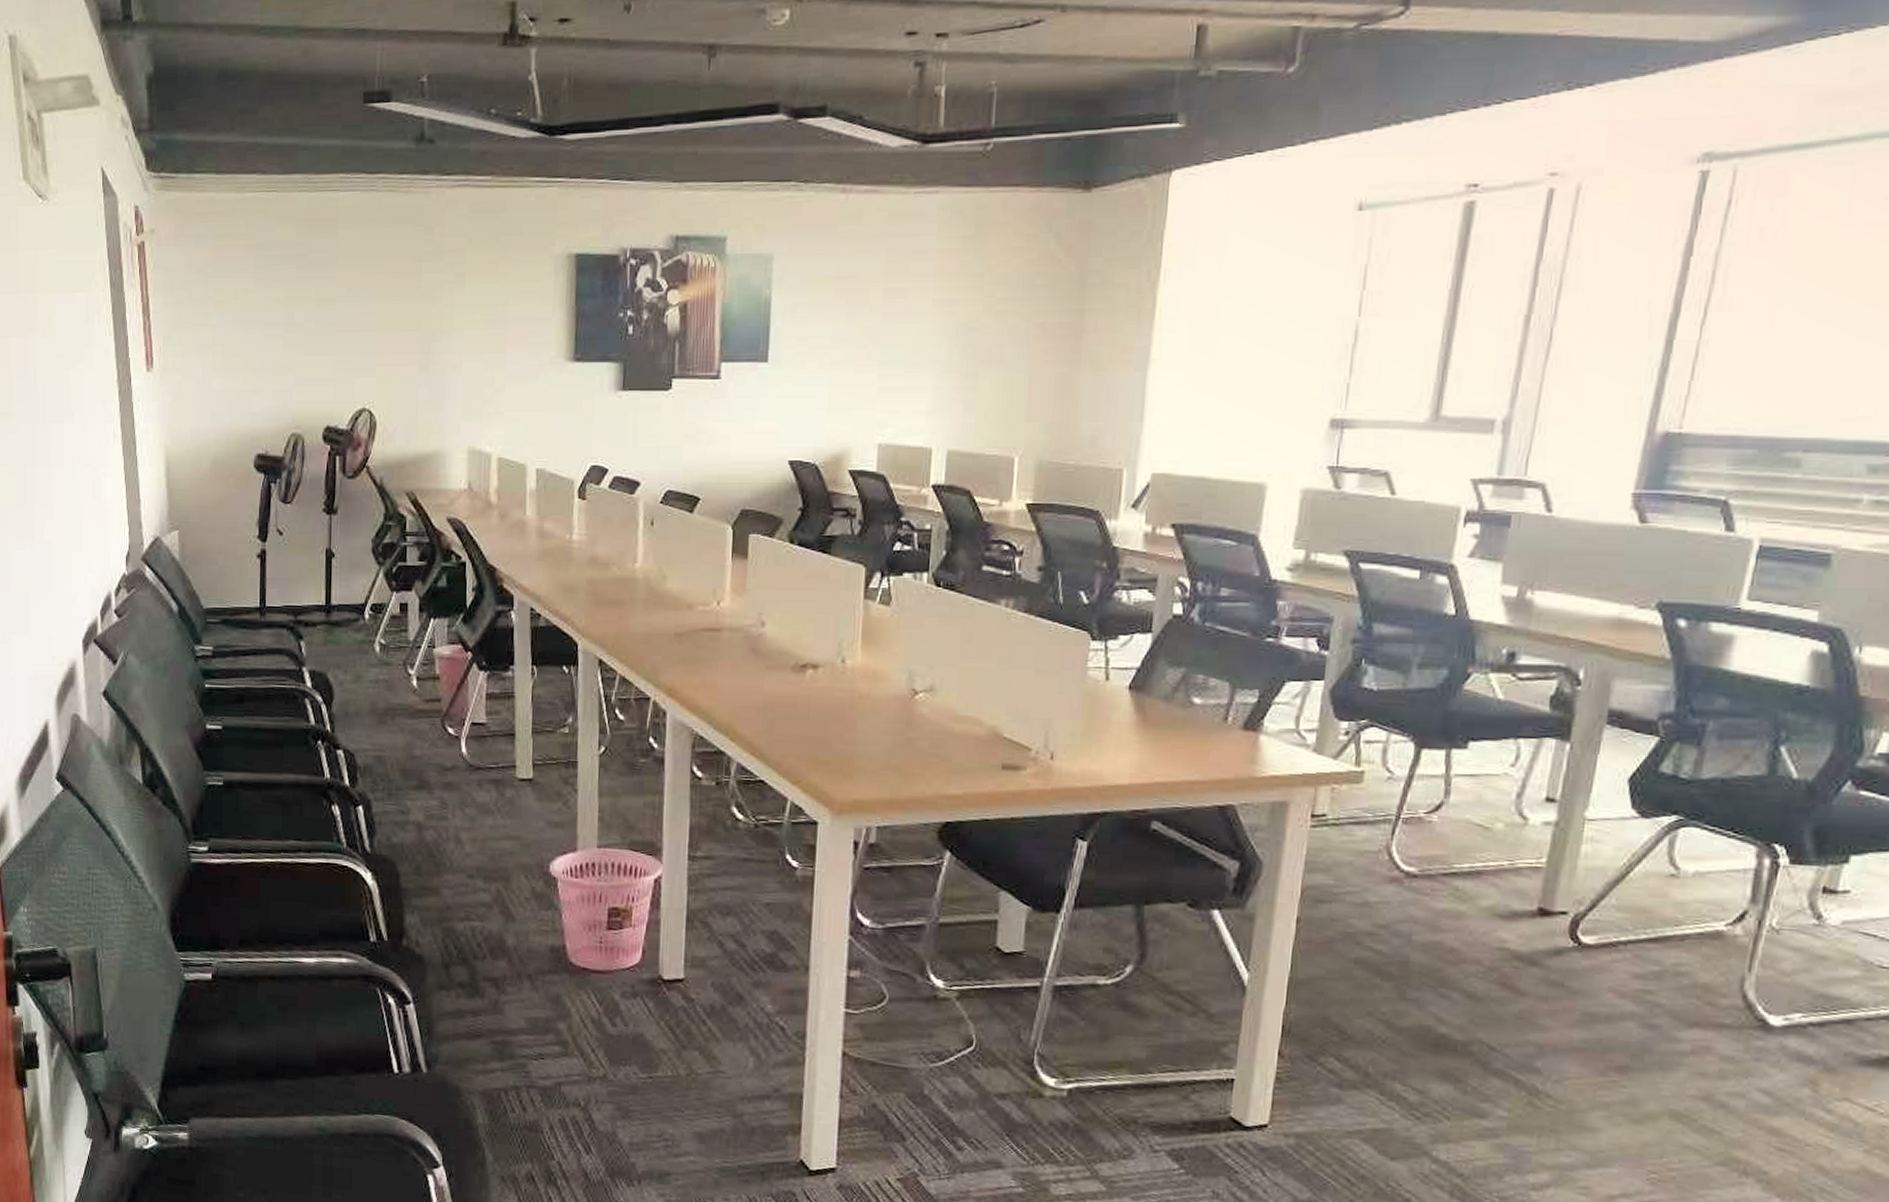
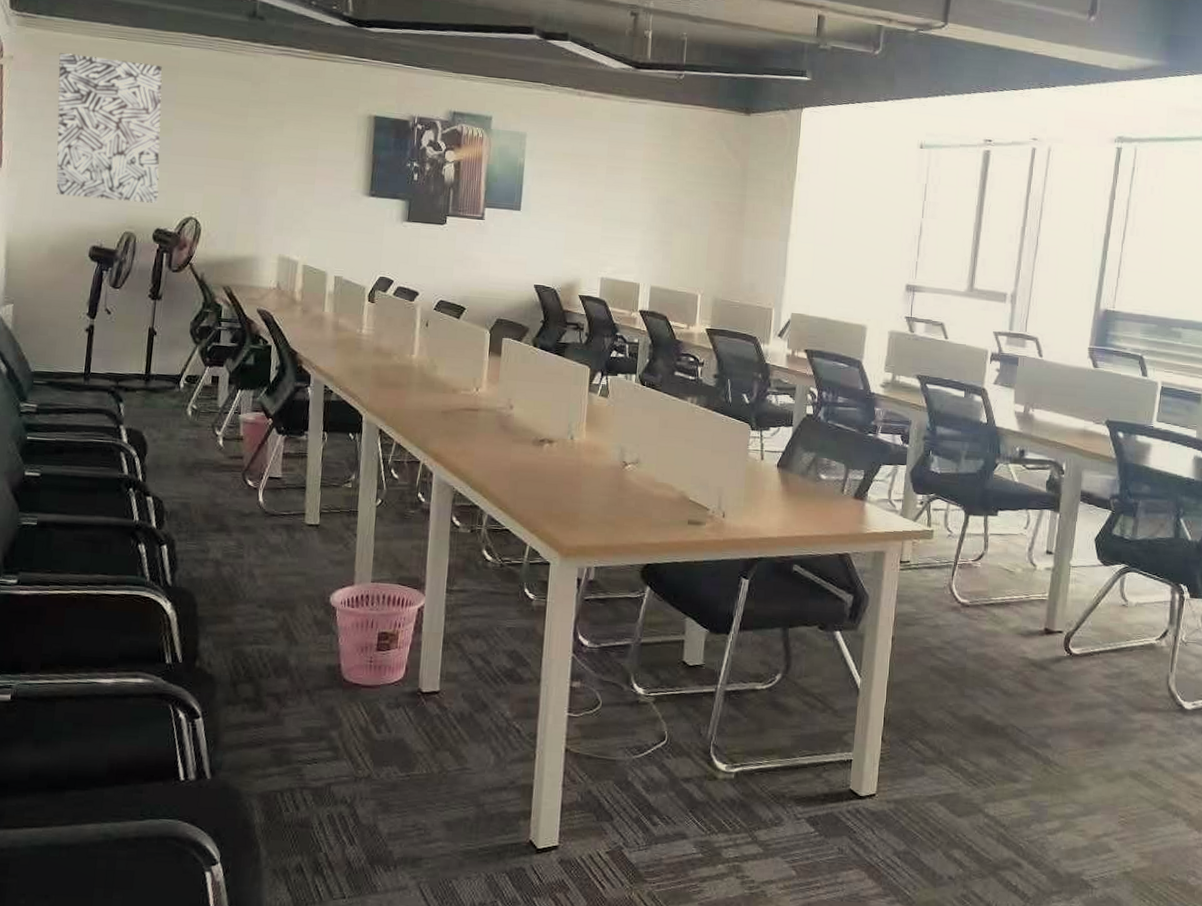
wall art: none [203,217,325,396] -> present [56,53,162,203]

